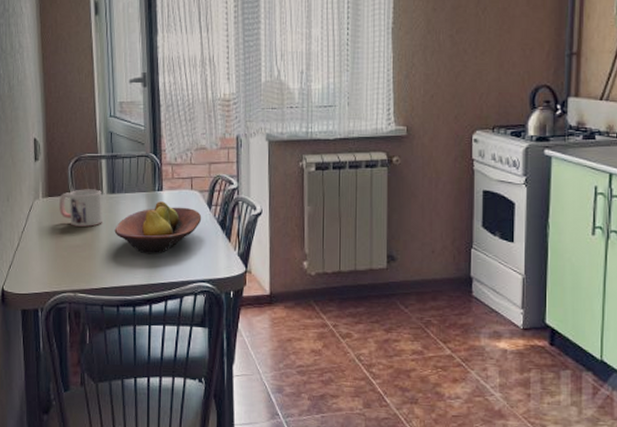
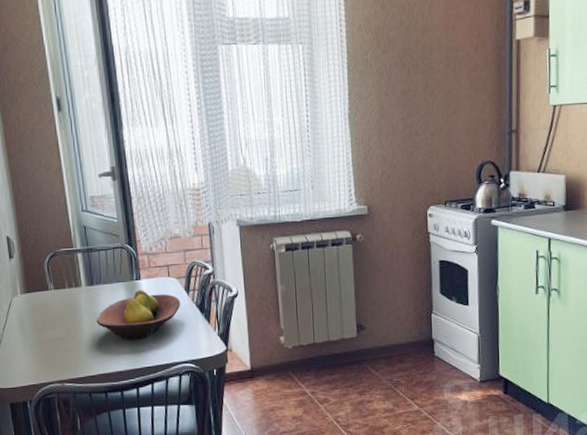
mug: present [59,189,103,227] -> none [38,282,83,320]

